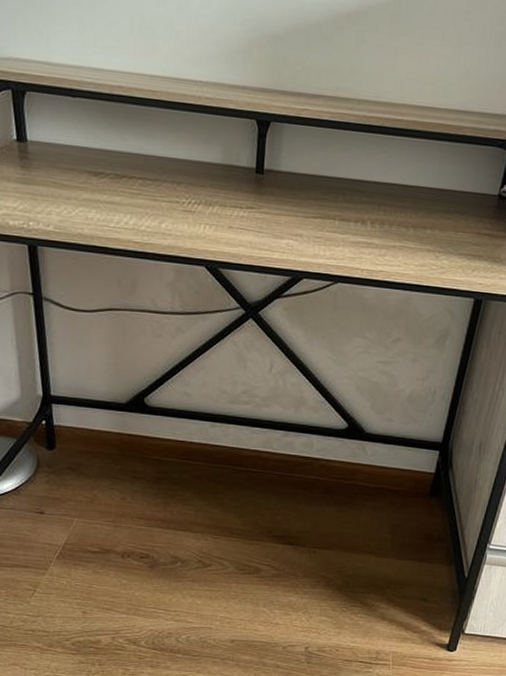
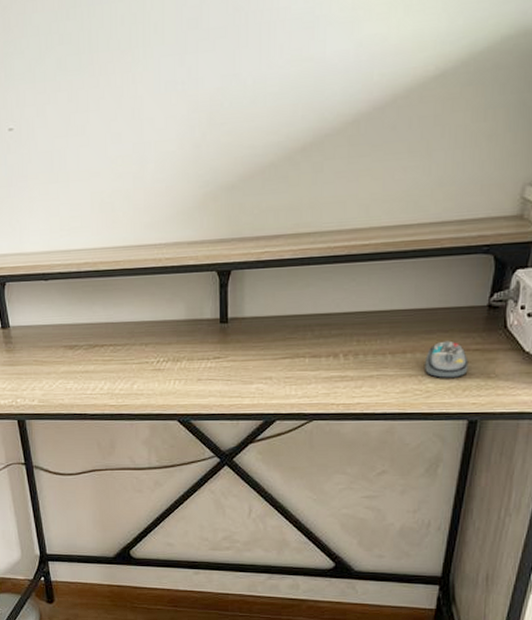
computer mouse: none [441,222,479,259] -> present [425,340,469,379]

